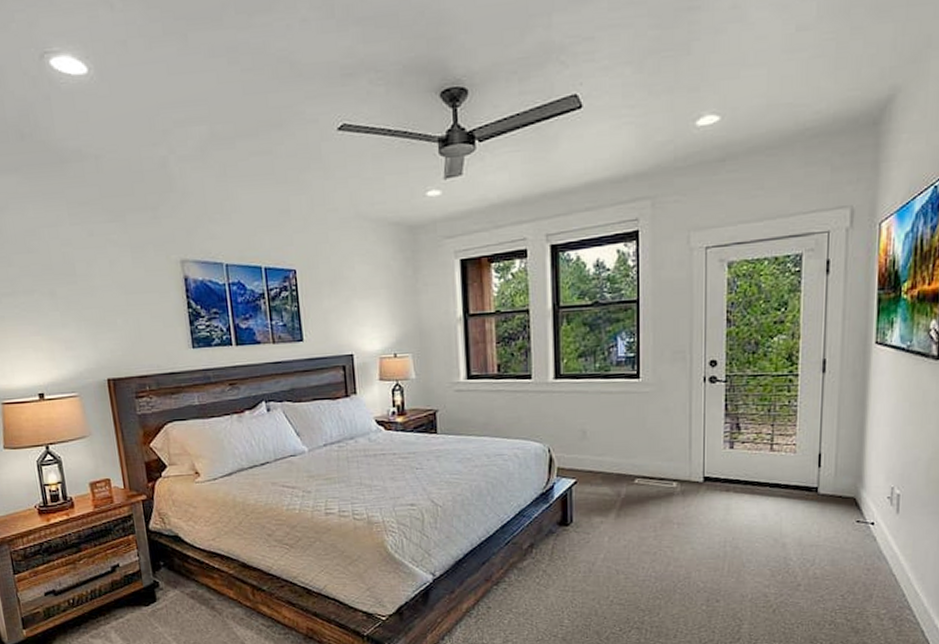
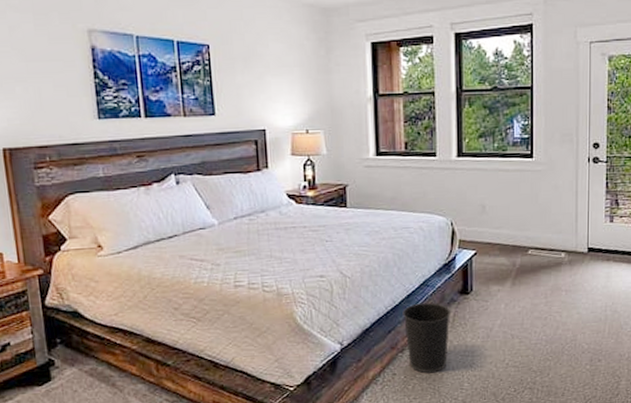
wastebasket: none [497,533,549,608] -> present [402,302,450,374]

